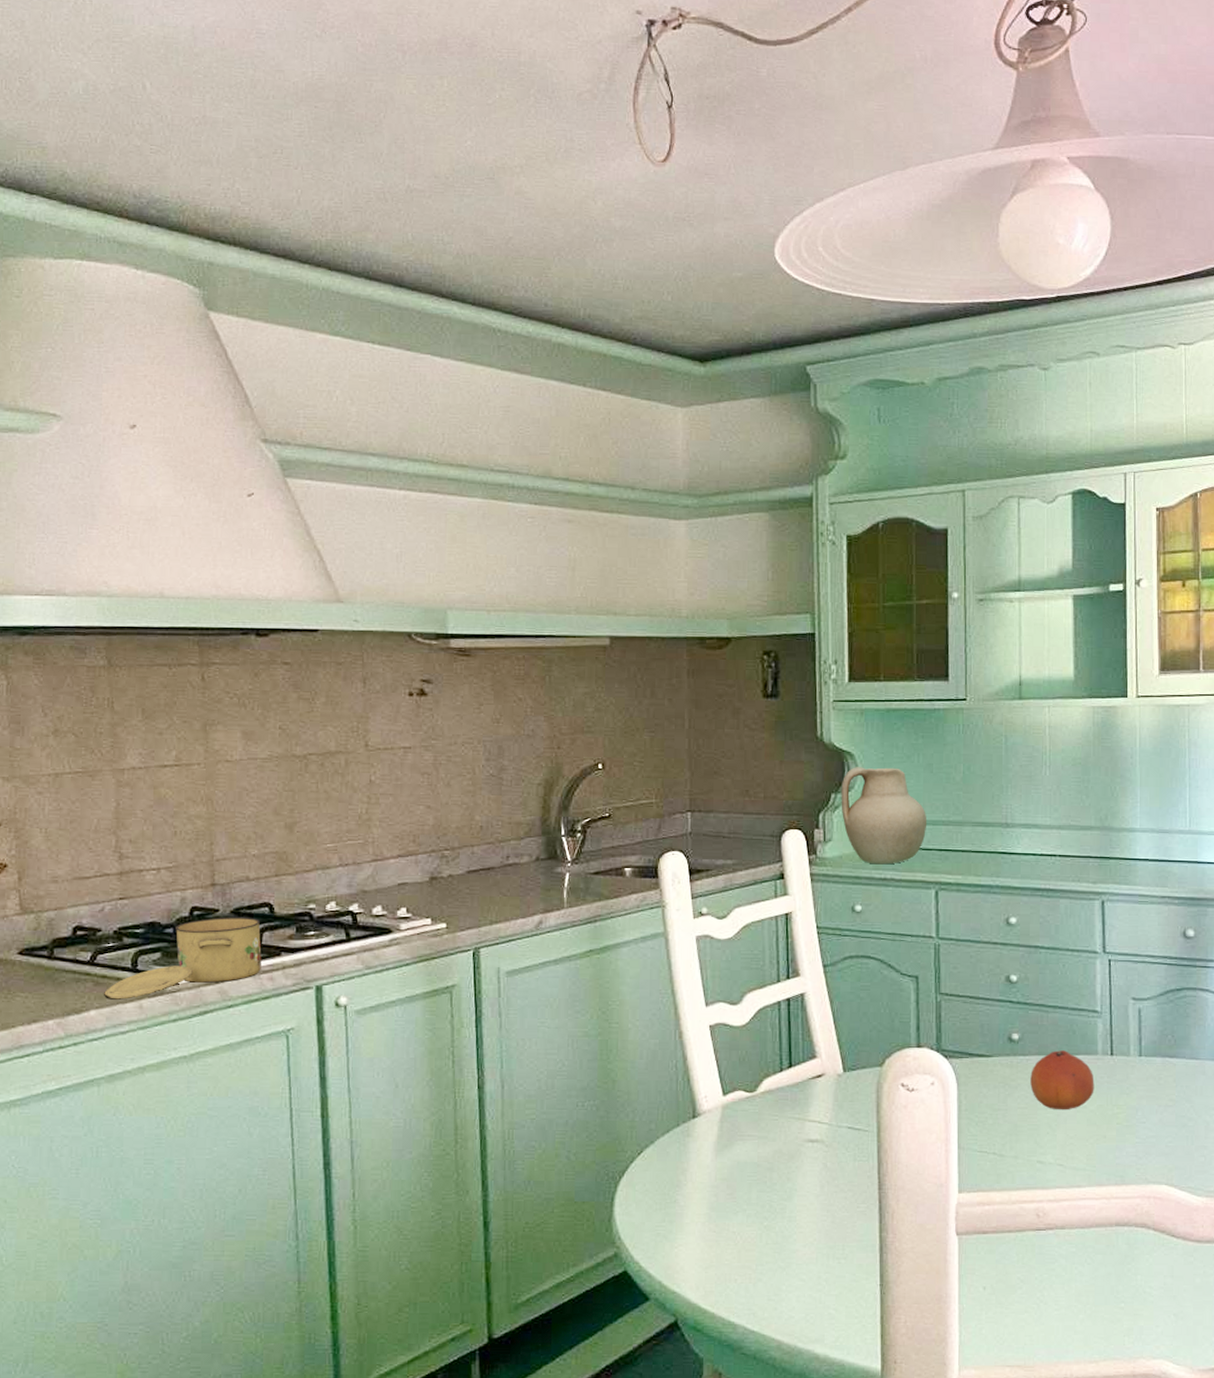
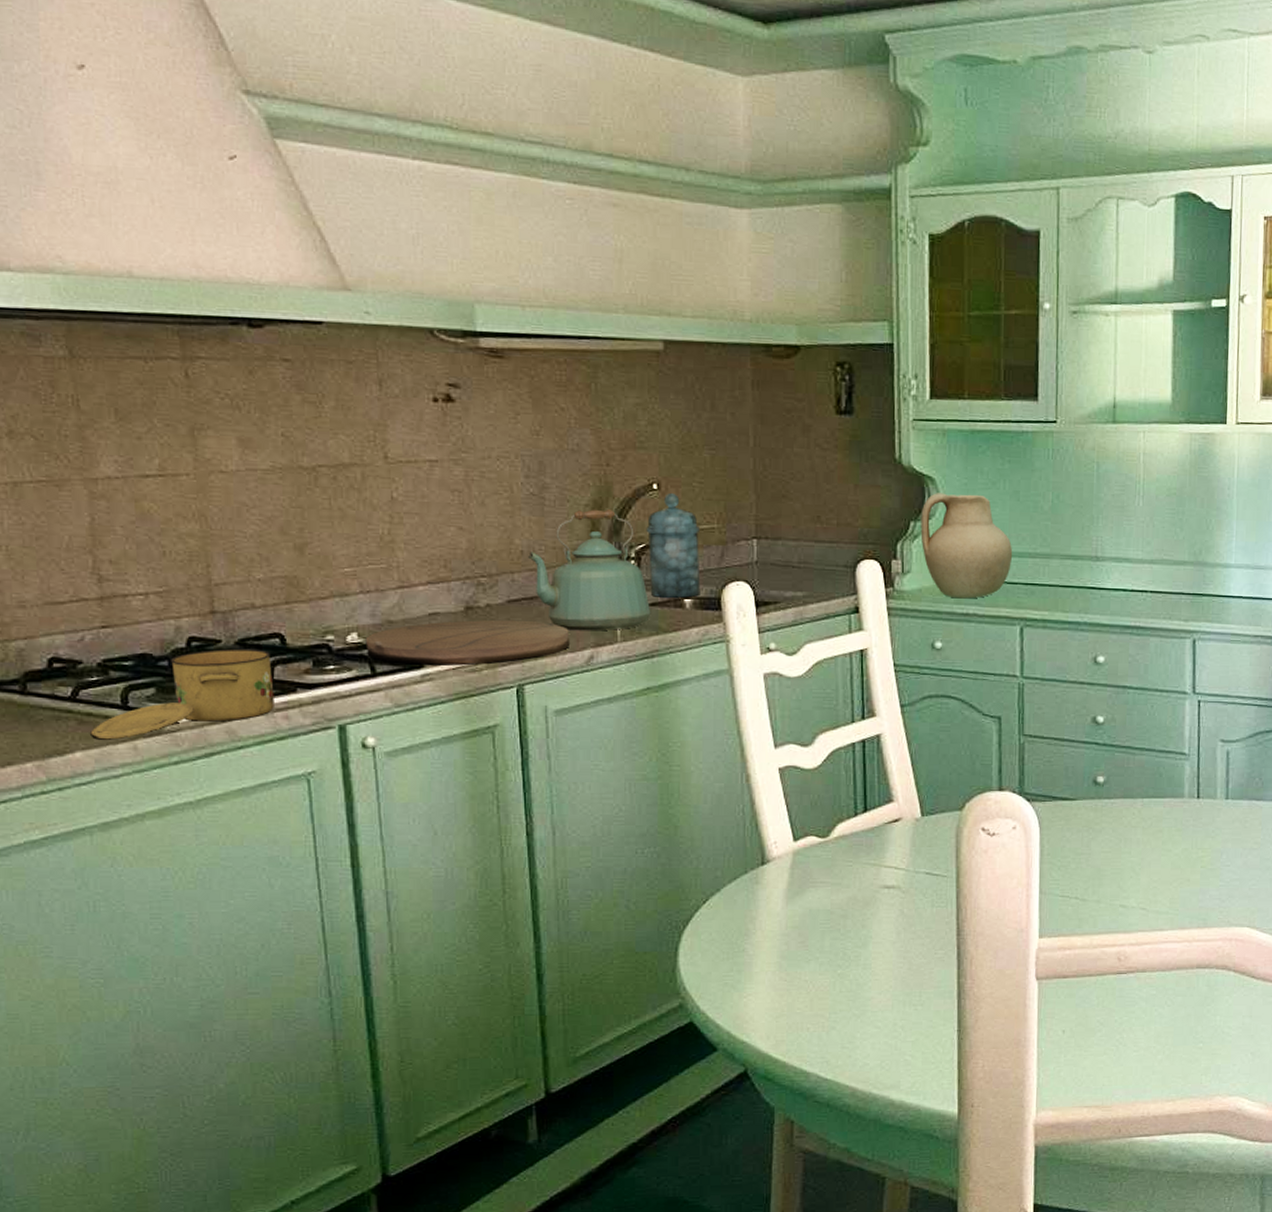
cutting board: none [342,888,521,932] -> present [365,619,569,667]
kettle: none [486,787,595,898] -> present [527,508,651,631]
canister: none [591,772,640,867] -> present [646,494,701,598]
fruit: present [1030,1050,1095,1111] -> none [1115,793,1180,854]

